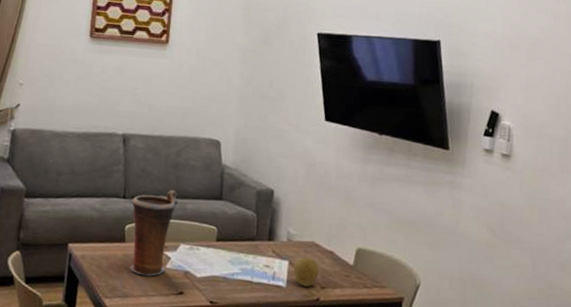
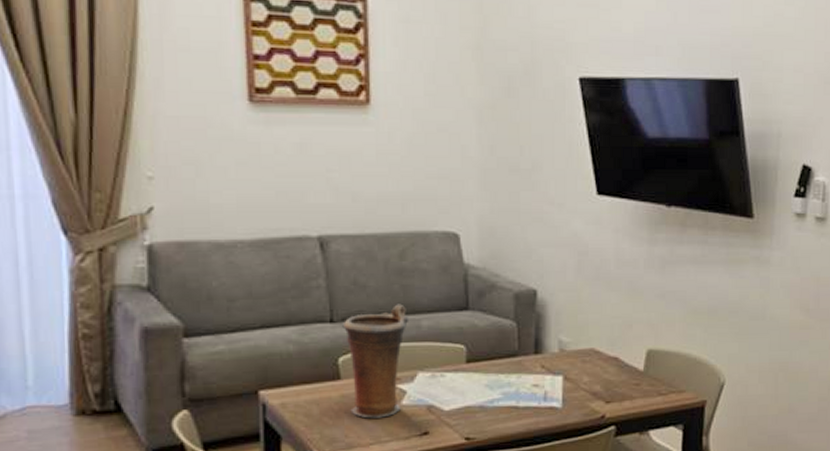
fruit: present [293,257,319,287] -> none [570,368,601,404]

